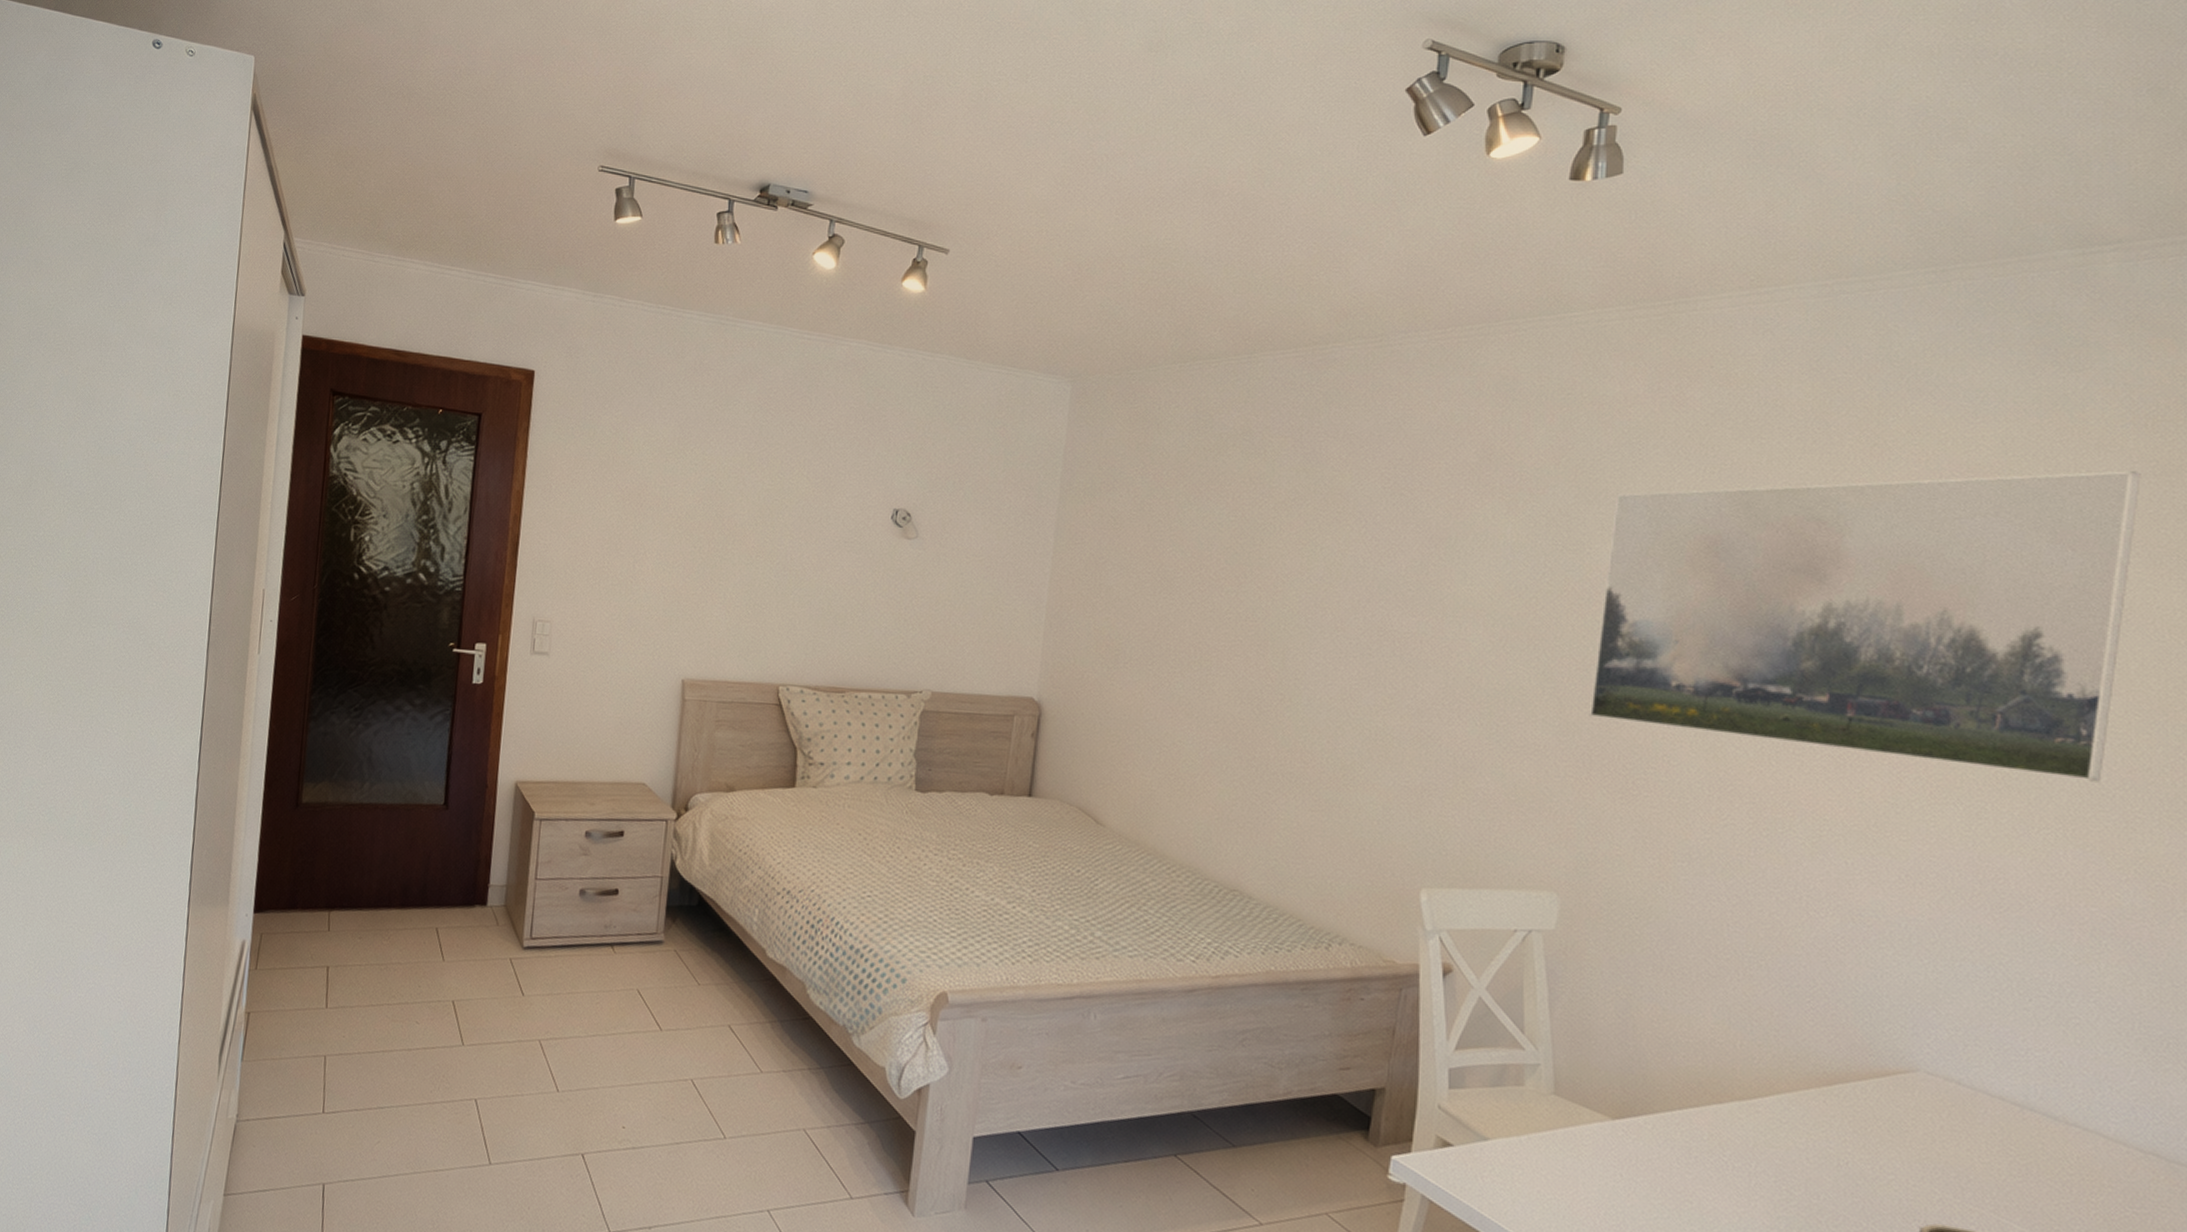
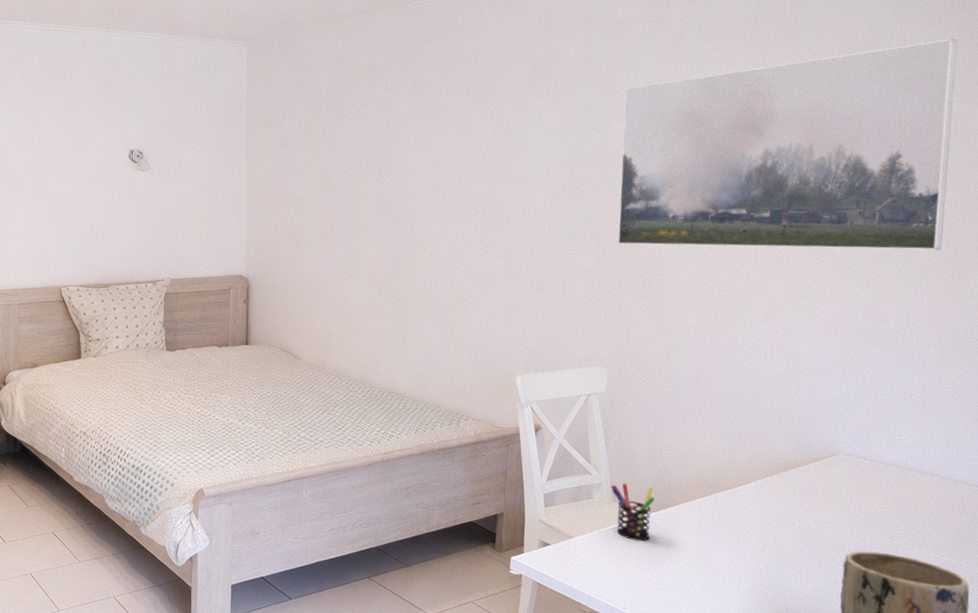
pen holder: none [1553,1069,1619,1162] -> present [611,483,655,542]

